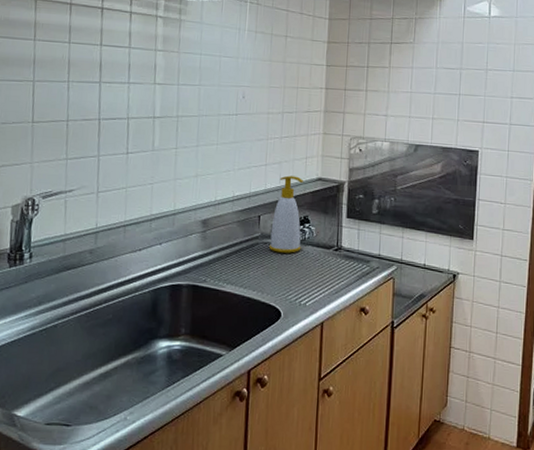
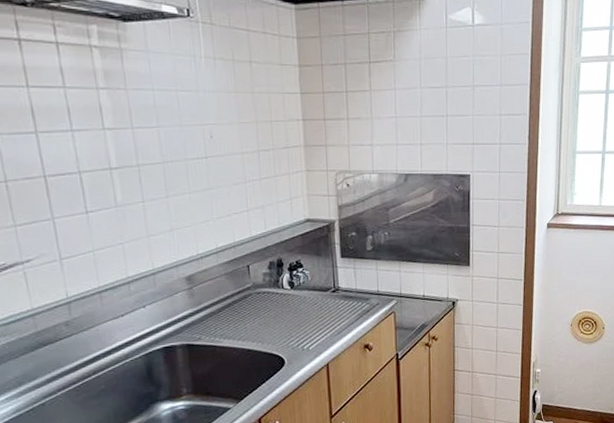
soap bottle: present [269,175,303,253] -> none [262,219,297,301]

